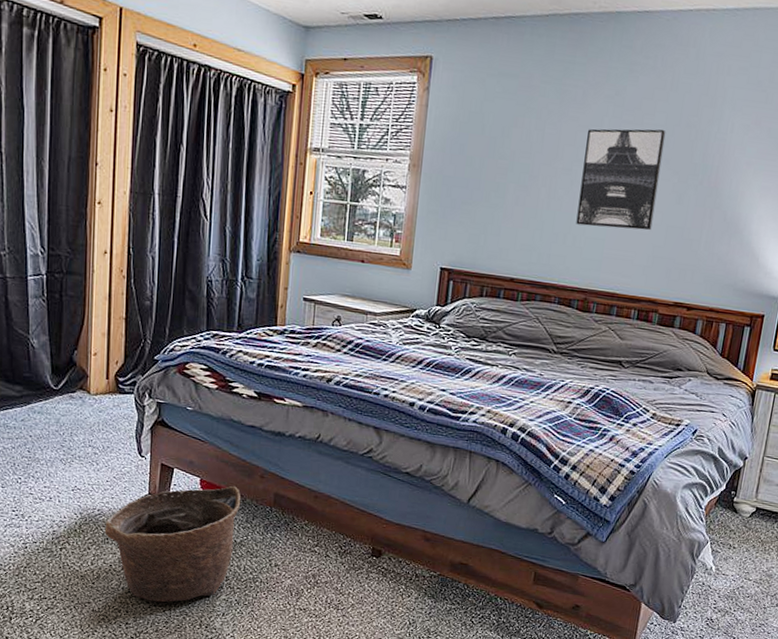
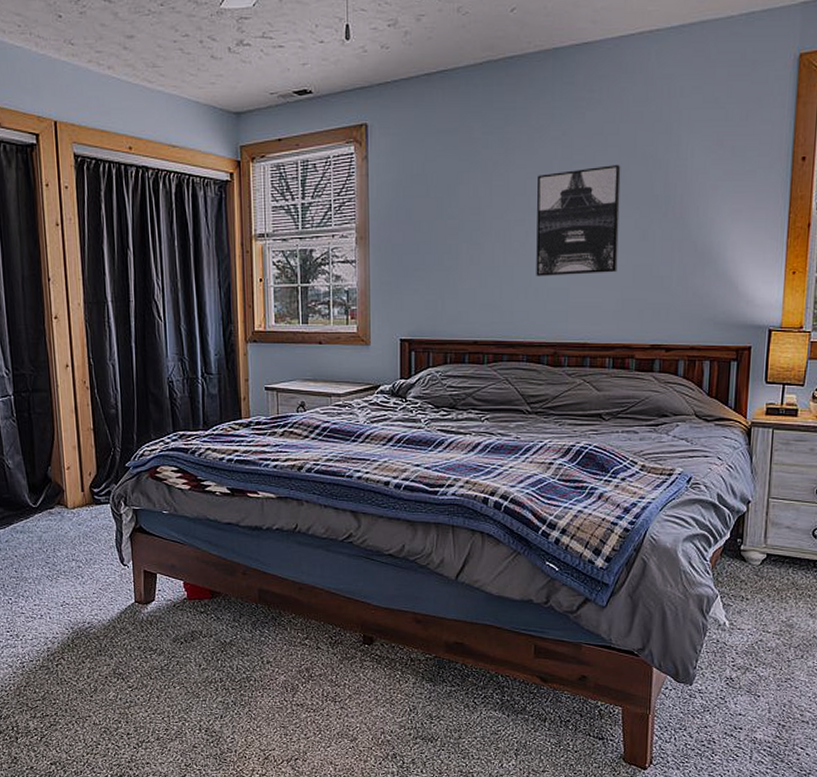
basket: present [104,485,241,602] -> none [96,585,226,710]

